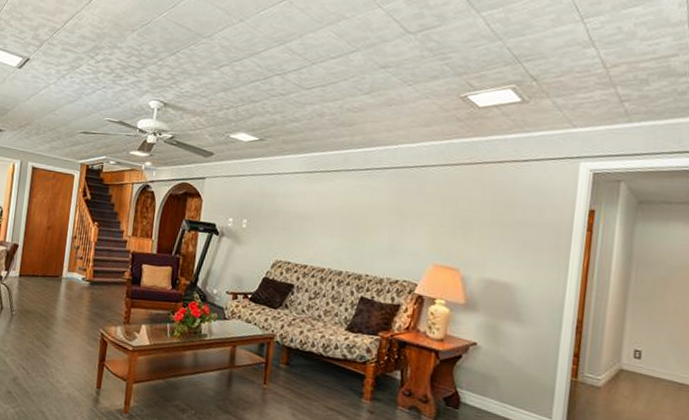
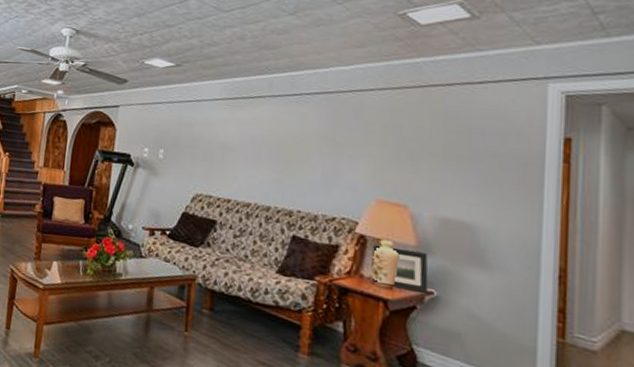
picture frame: none [425,303,474,344] -> present [371,244,429,293]

